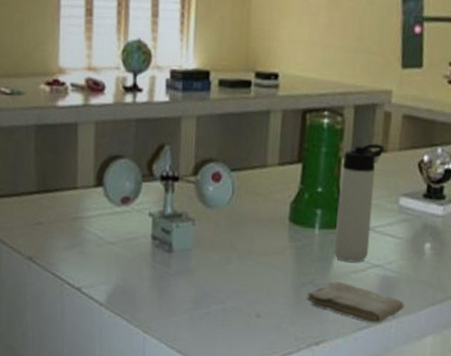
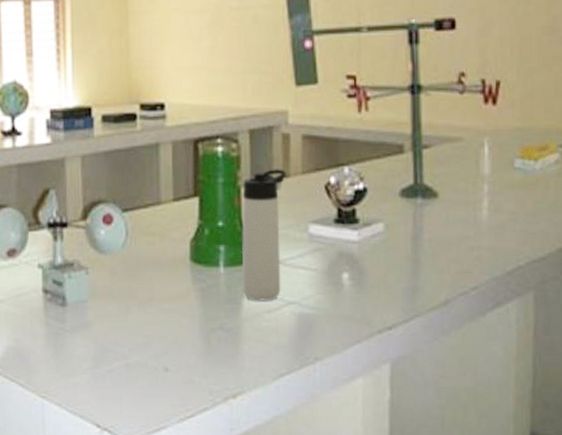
washcloth: present [307,281,405,324] -> none [218,324,327,368]

